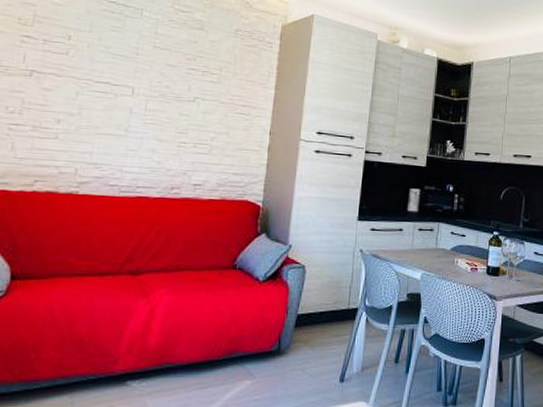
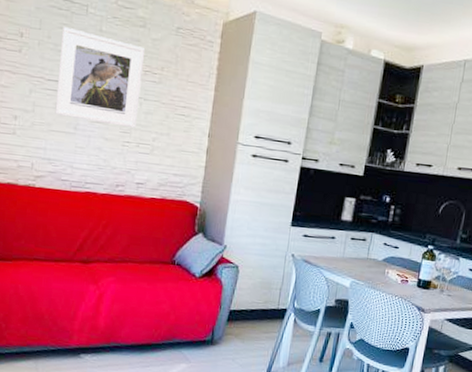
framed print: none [103,29,203,129] -> present [55,26,146,129]

